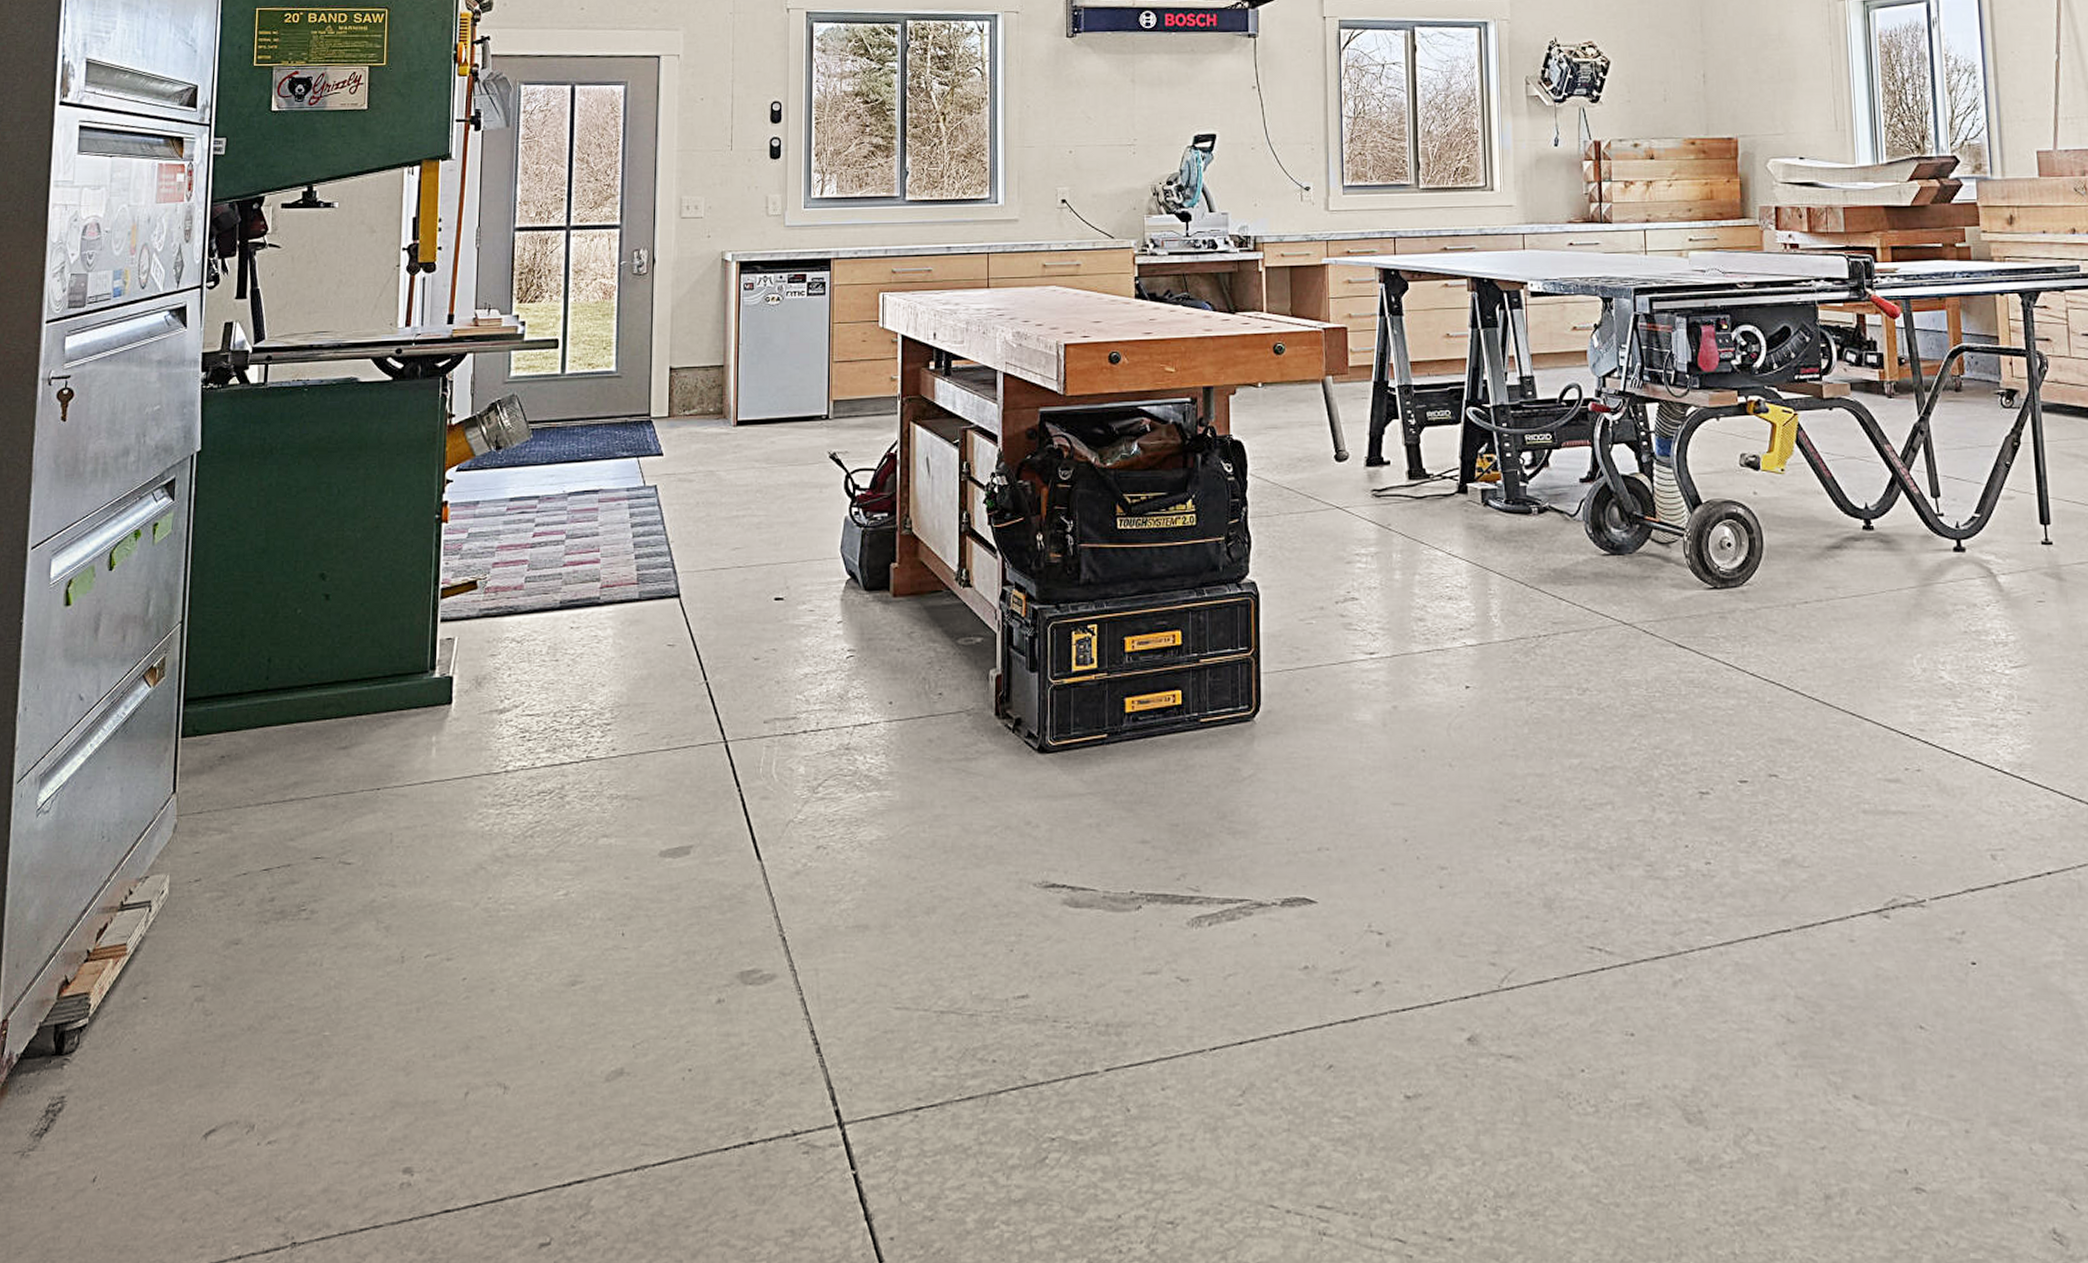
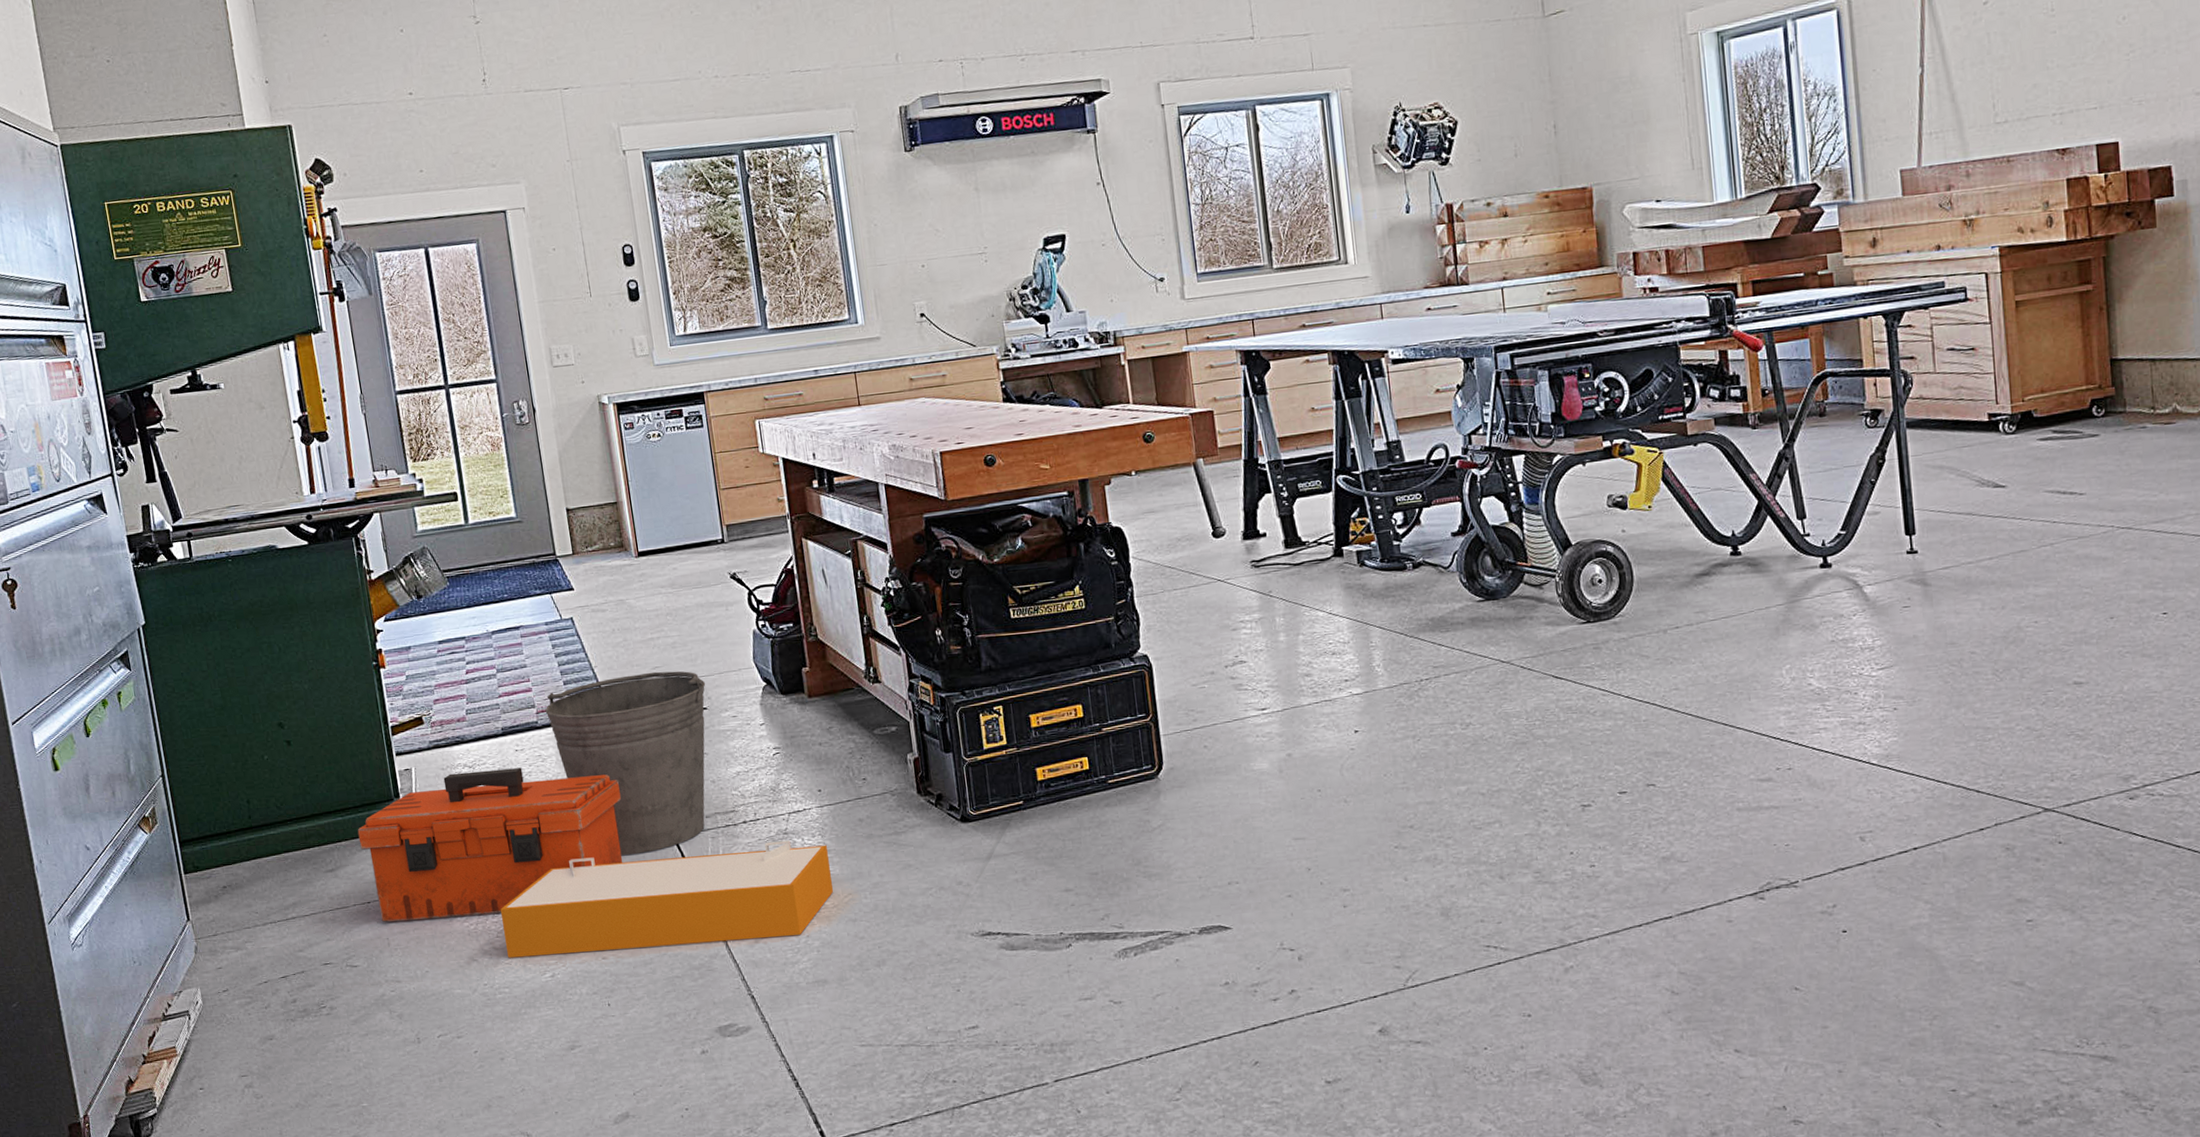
toolbox: none [381,647,676,815] -> present [357,767,623,923]
storage bin: none [520,757,891,870] -> present [500,840,834,958]
bucket: none [610,553,786,759] -> present [545,671,706,856]

